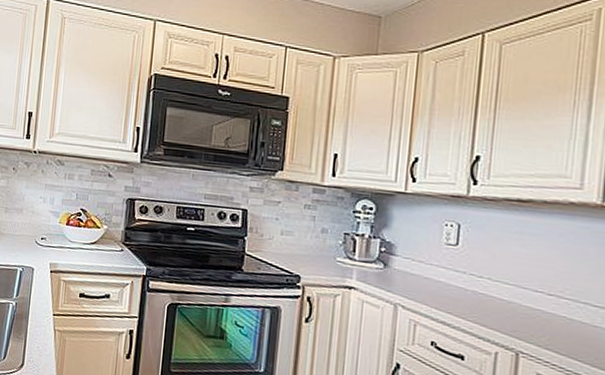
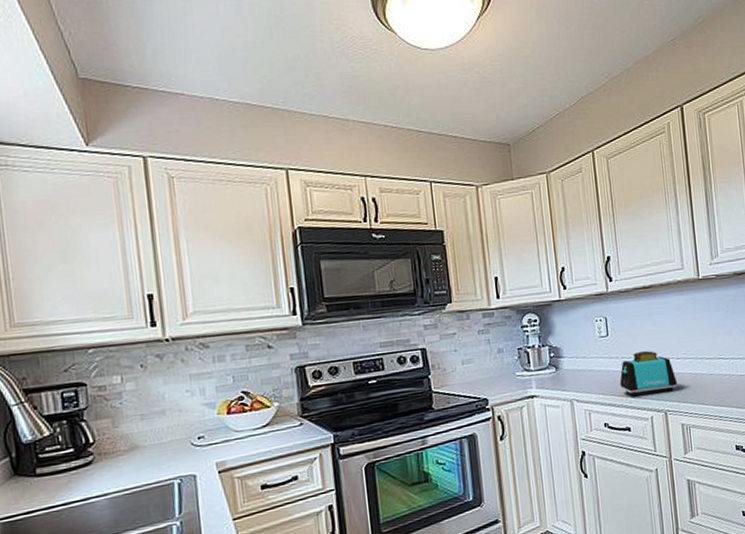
toaster: none [461,272,543,331] -> present [620,350,678,397]

